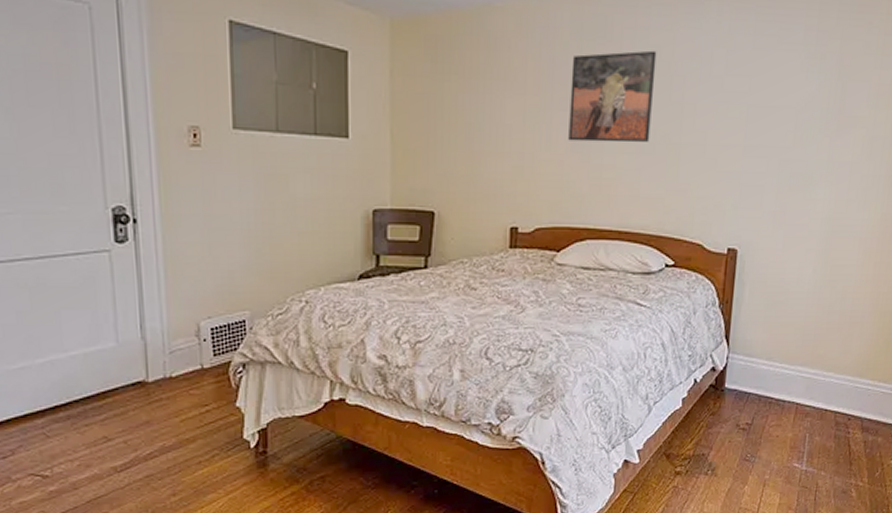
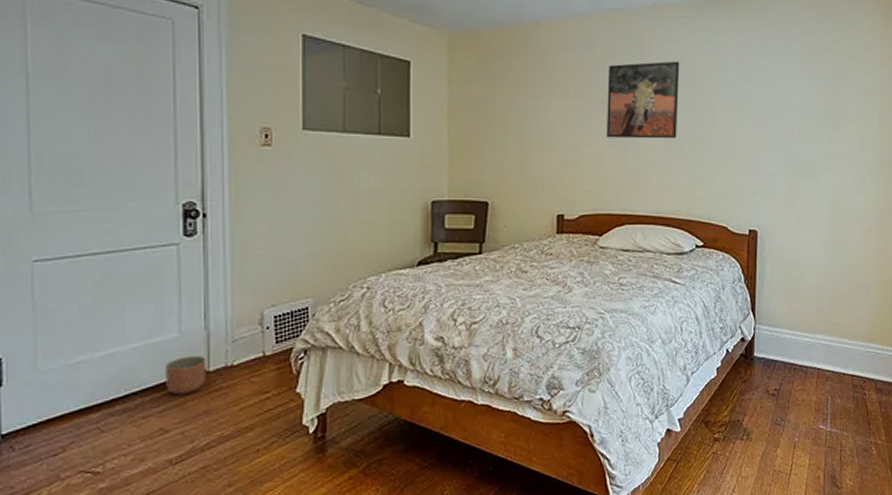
planter: none [105,365,146,404] -> present [166,355,206,395]

